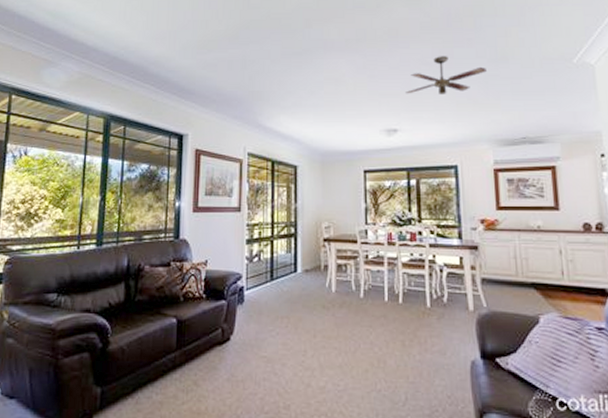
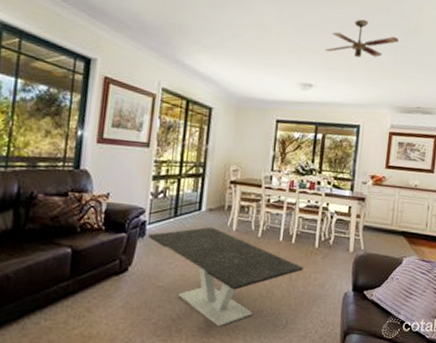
coffee table: none [247,289,417,403] -> present [148,226,303,327]

